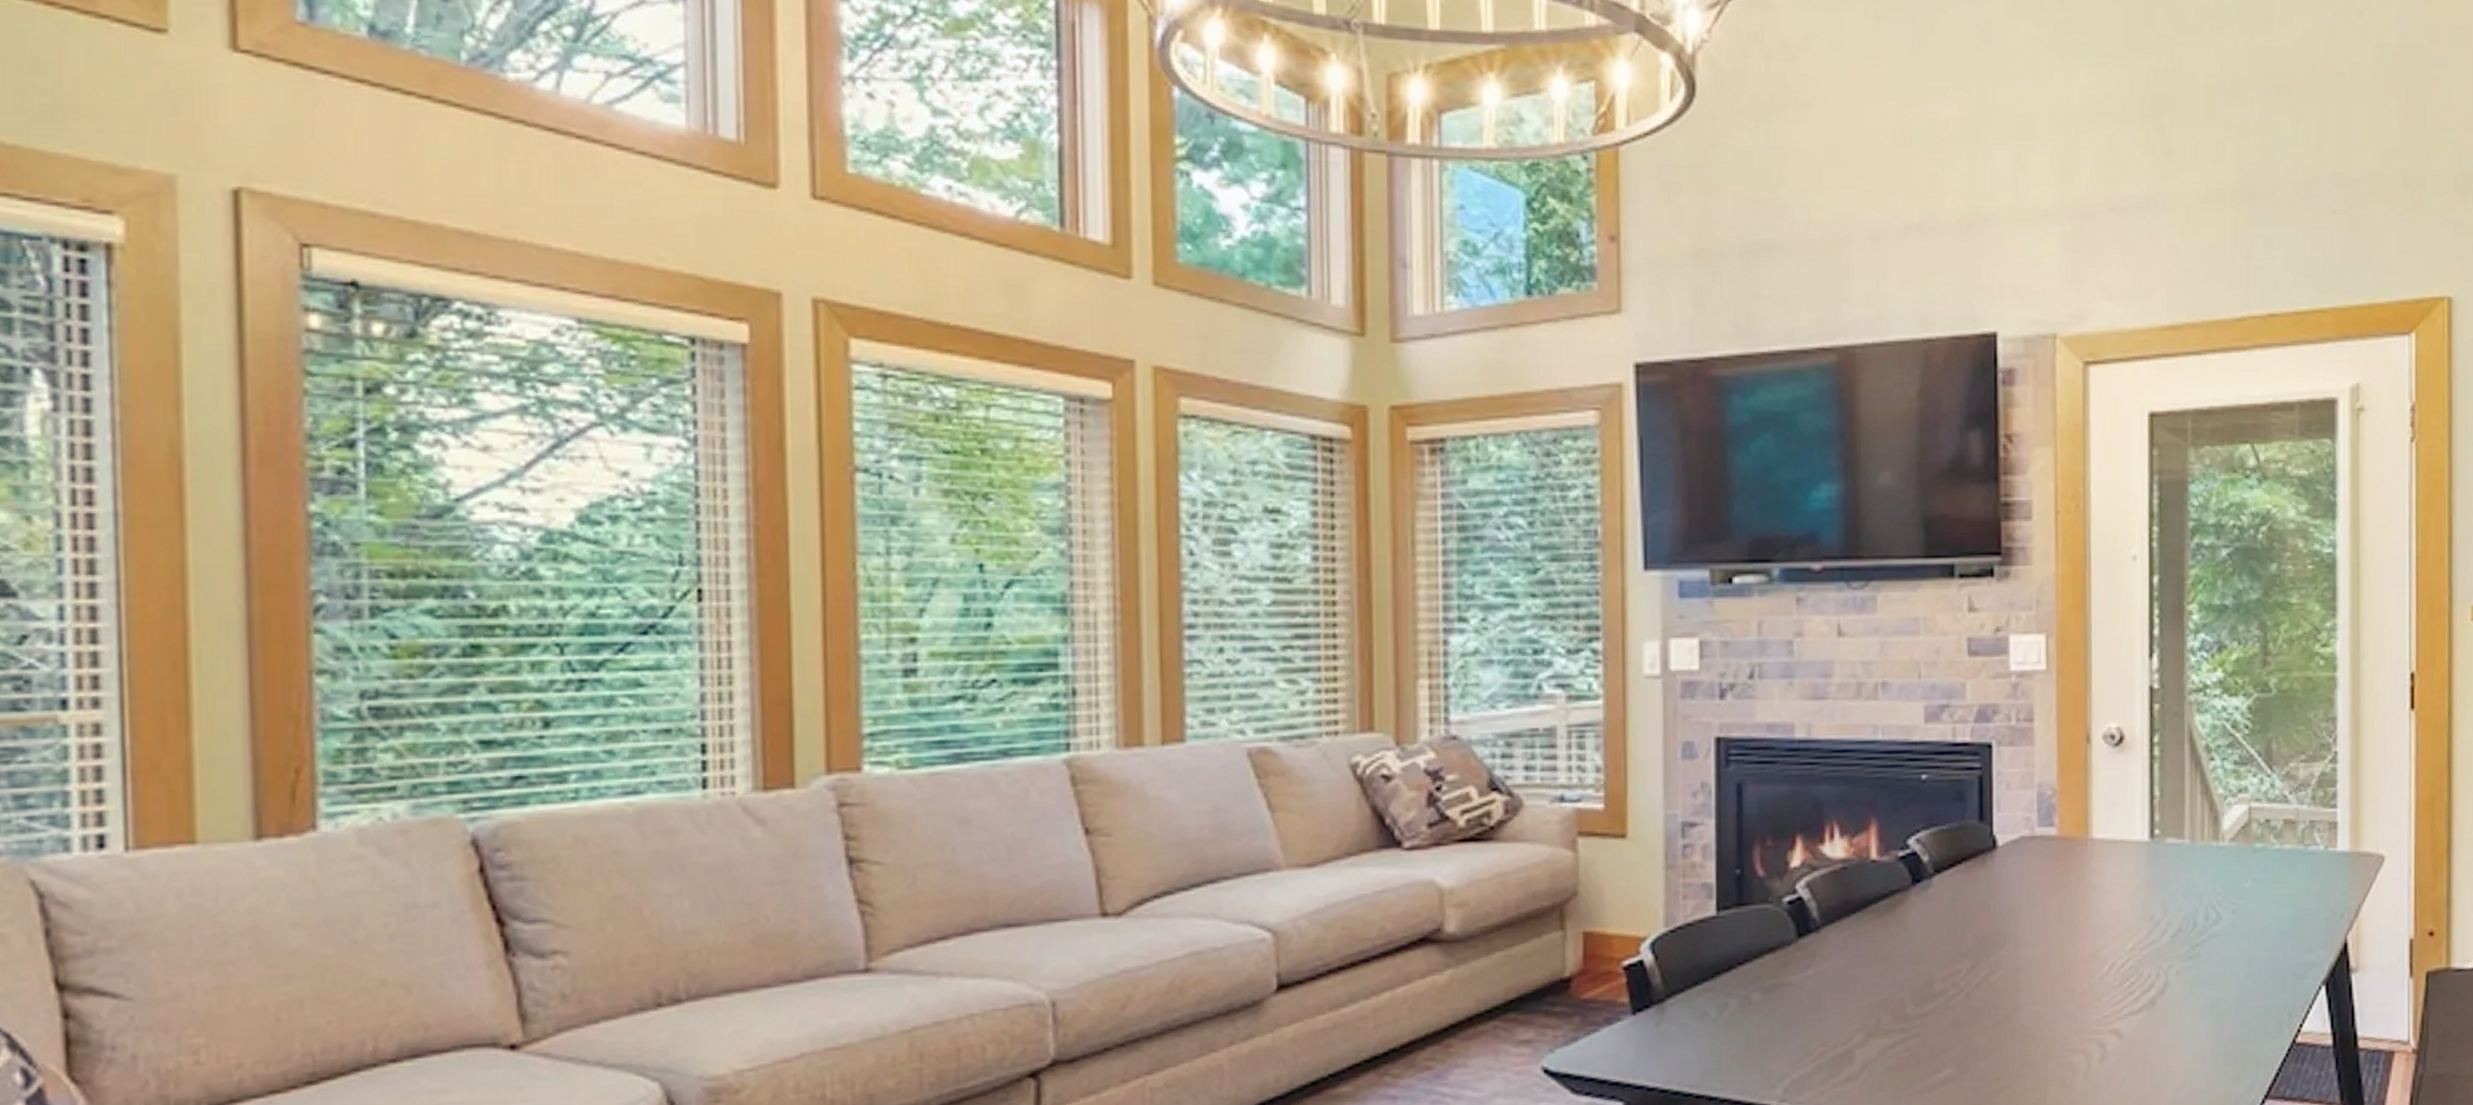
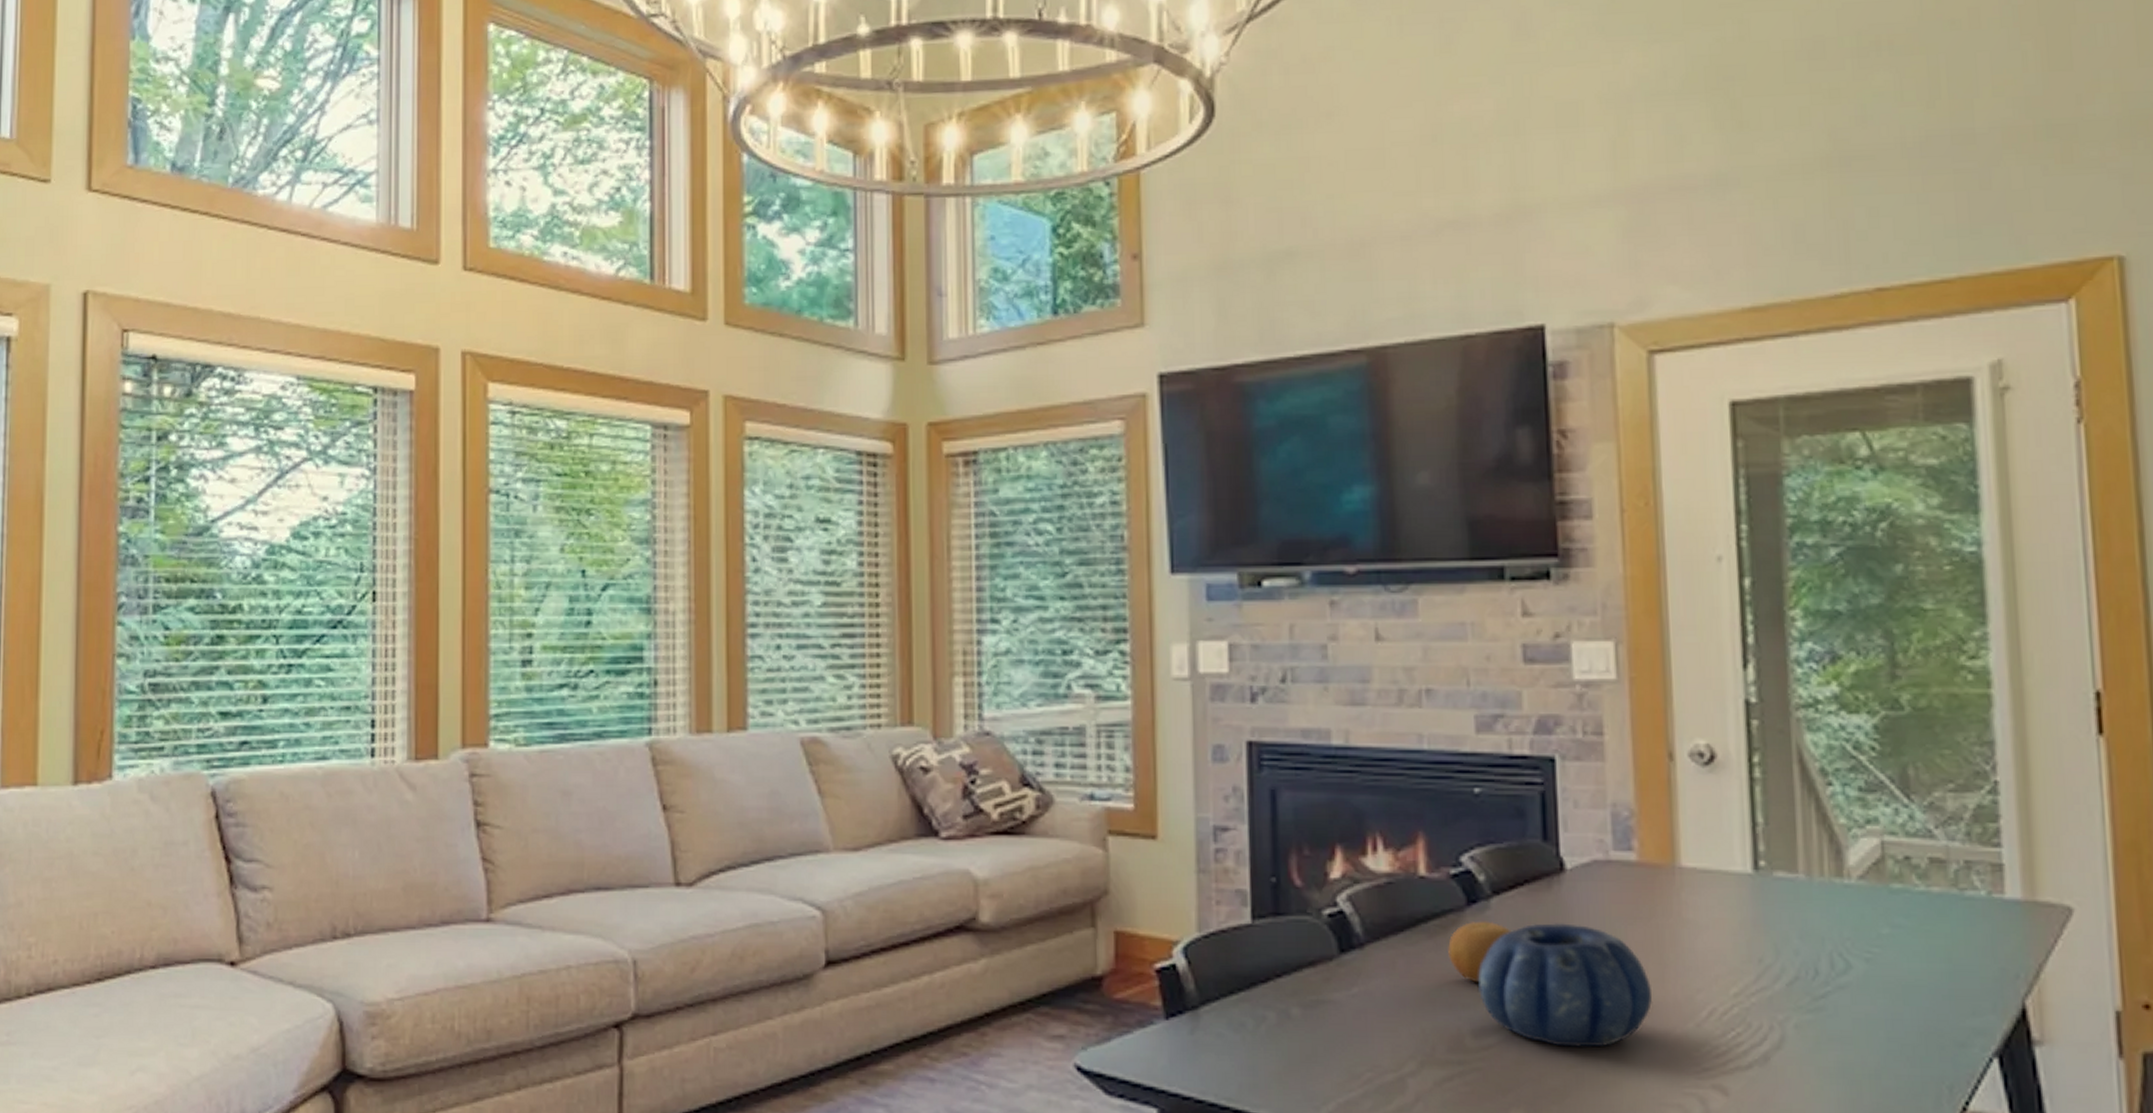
fruit: none [1894,898,1950,956] -> present [1448,921,1512,983]
decorative bowl: none [1920,895,2065,1008] -> present [1478,923,1653,1047]

